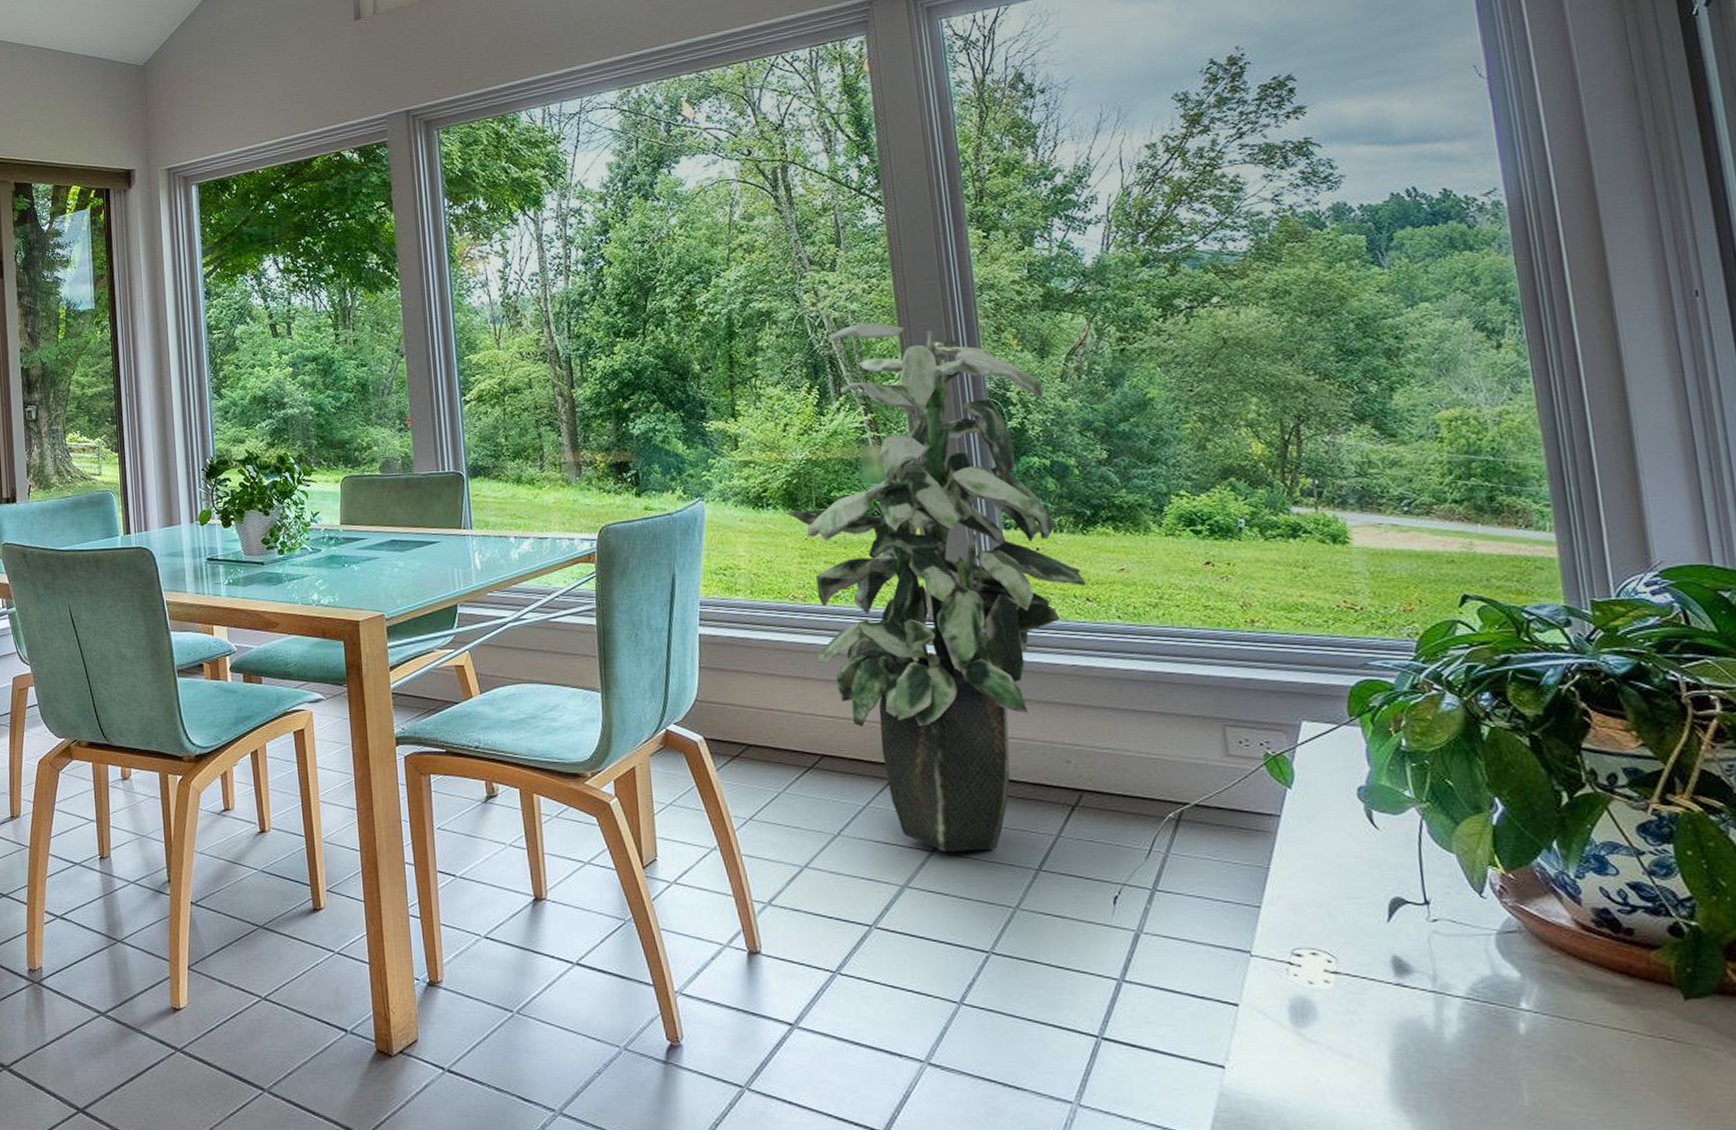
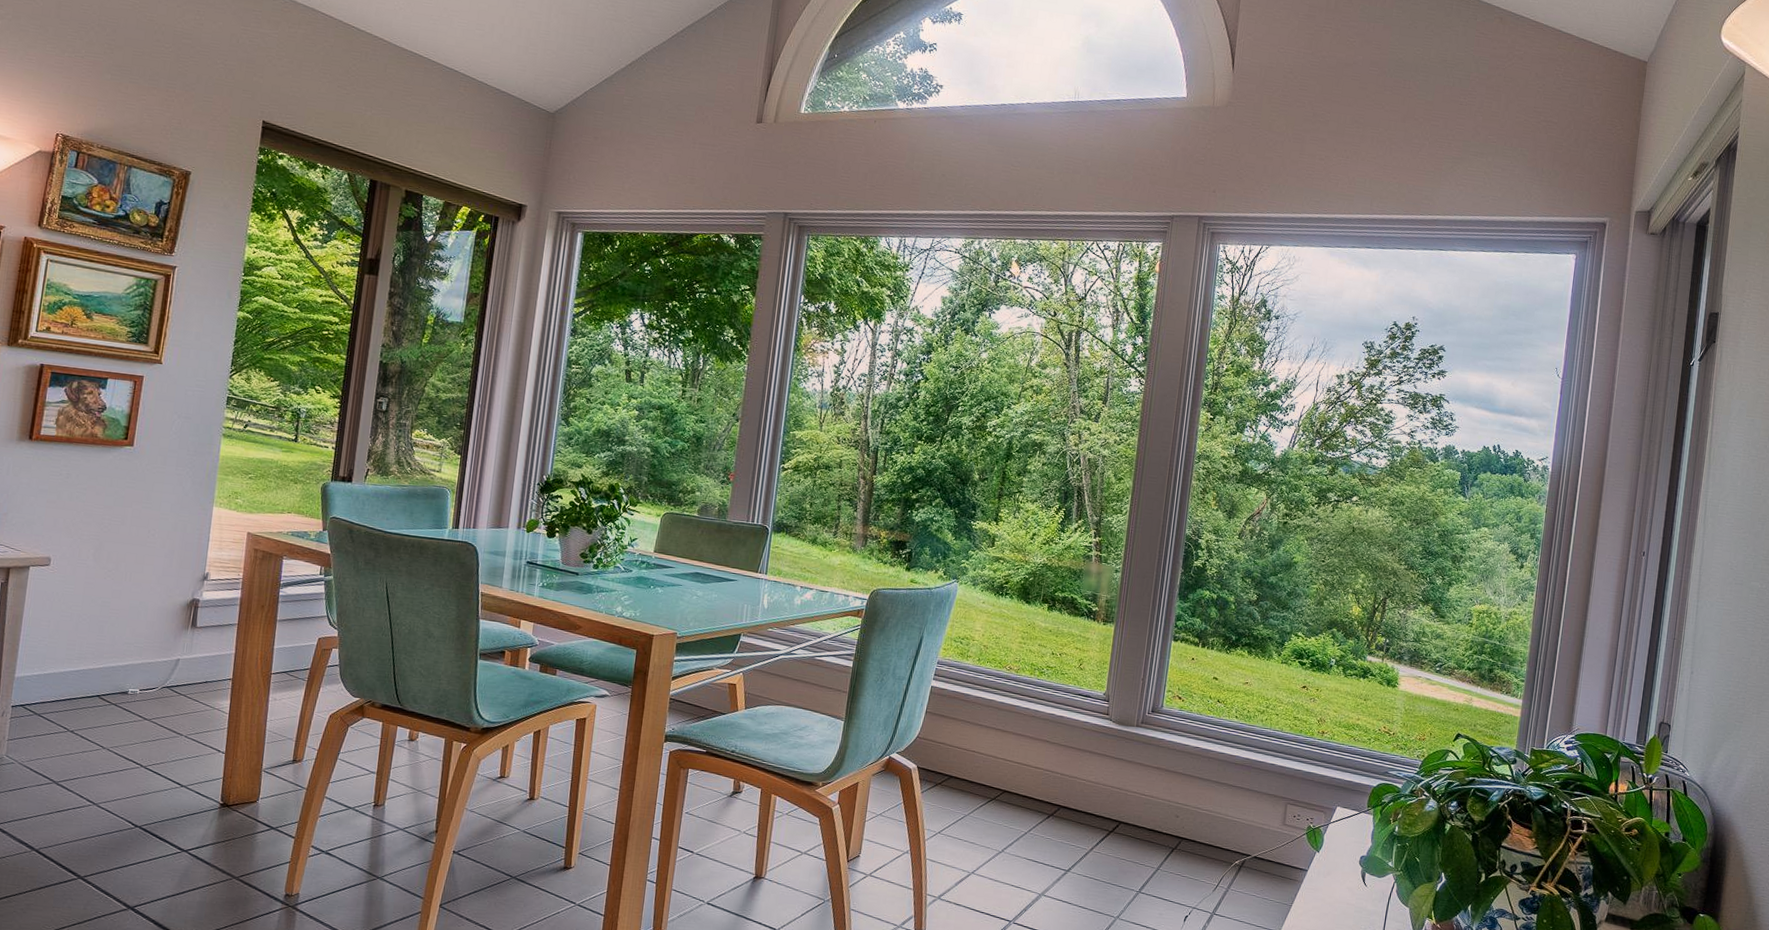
indoor plant: present [787,322,1086,853] -> none [1017,466,1226,874]

